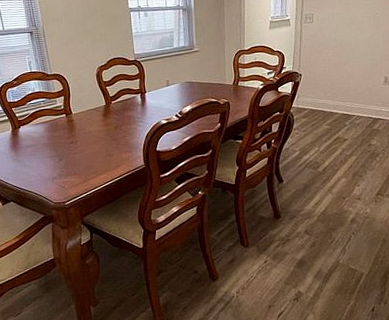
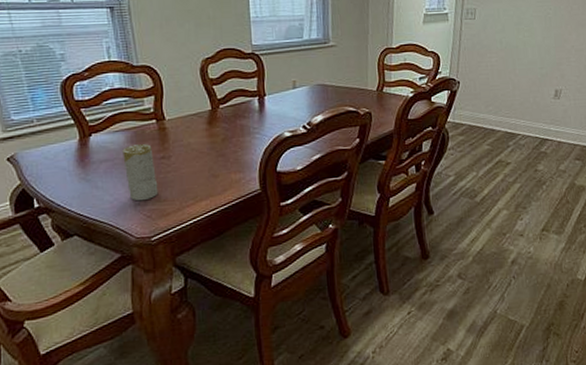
candle: none [42,133,69,176] -> present [122,144,159,201]

